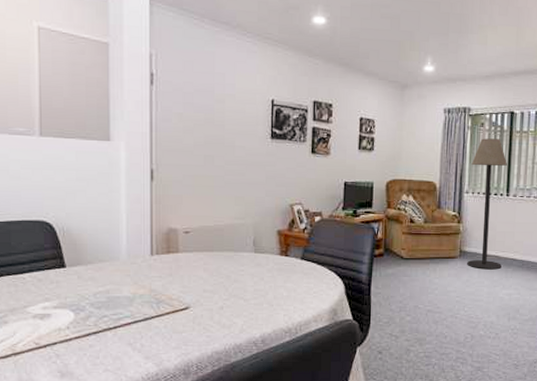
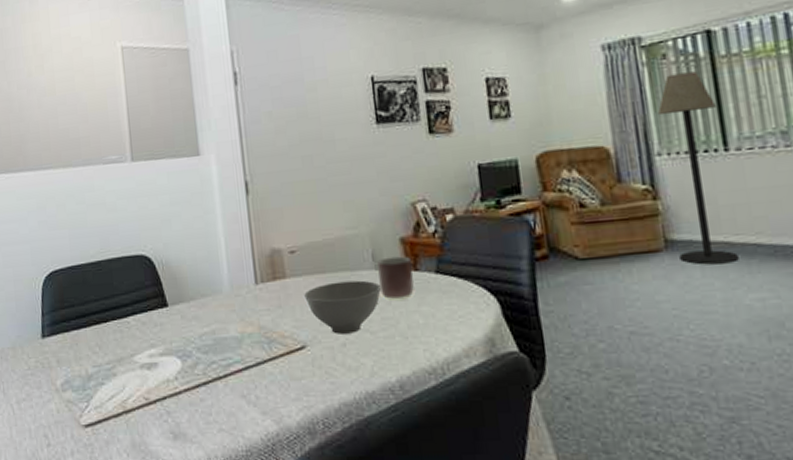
bowl: none [193,259,258,300] -> present [304,280,382,334]
mug: none [257,244,285,277] -> present [377,256,414,301]

